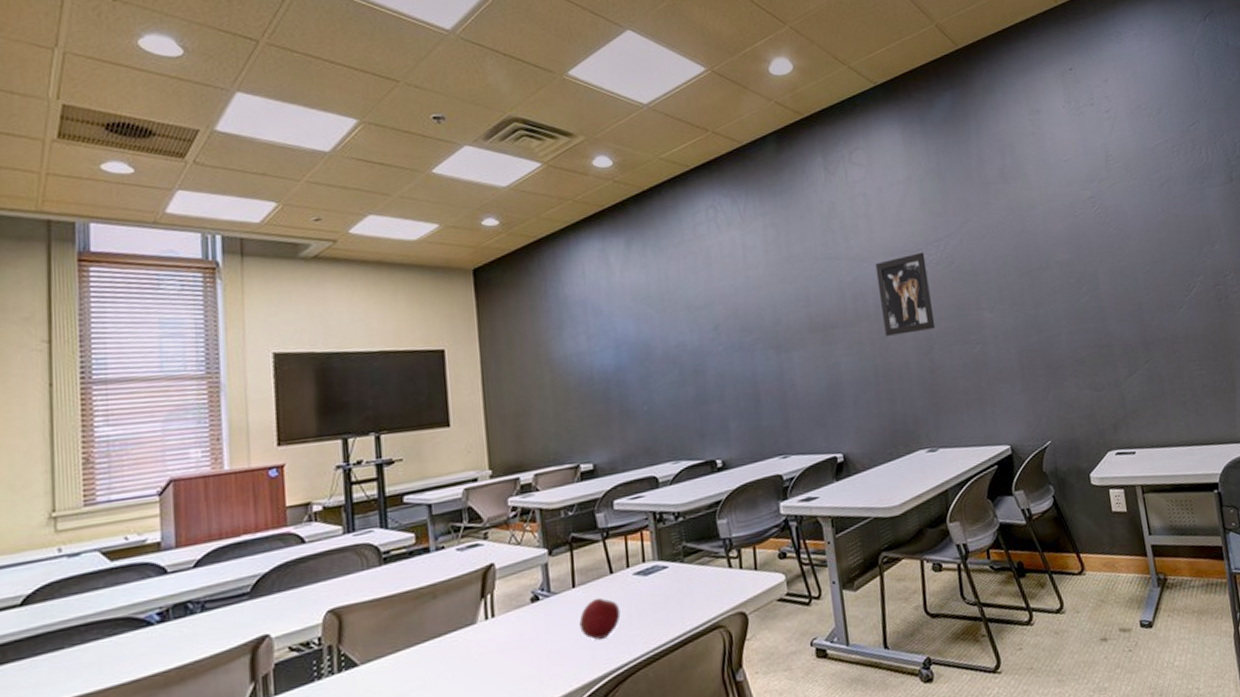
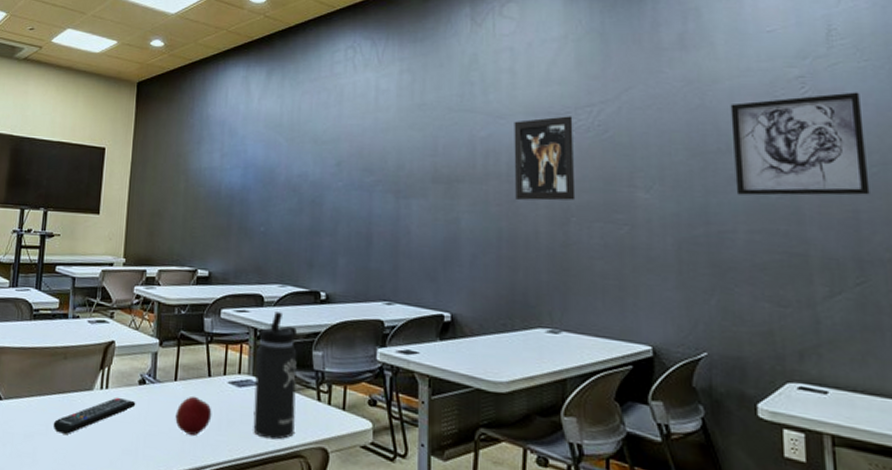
remote control: none [431,621,532,682] -> present [53,397,136,434]
thermos bottle: none [658,489,710,620] -> present [253,312,297,440]
wall art: none [1045,206,1147,303] -> present [730,92,870,196]

